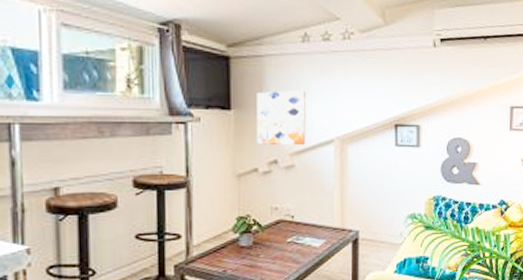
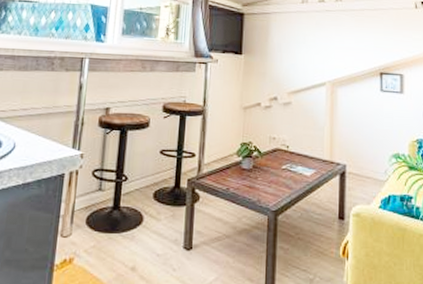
wall art: present [256,90,306,146] -> none [260,41,303,87]

